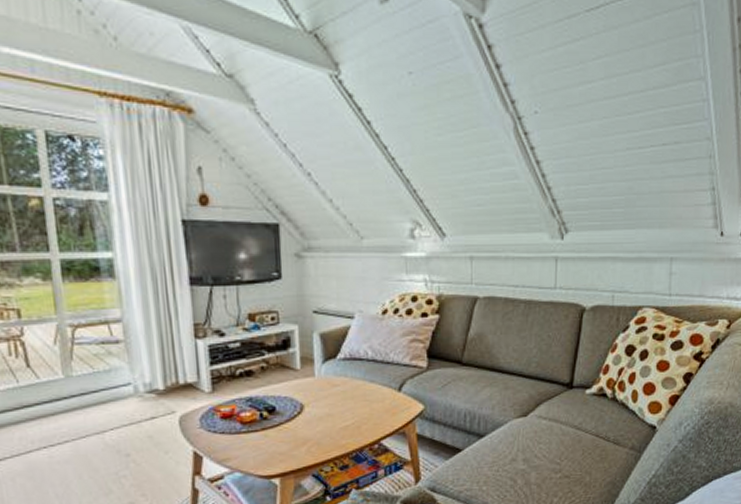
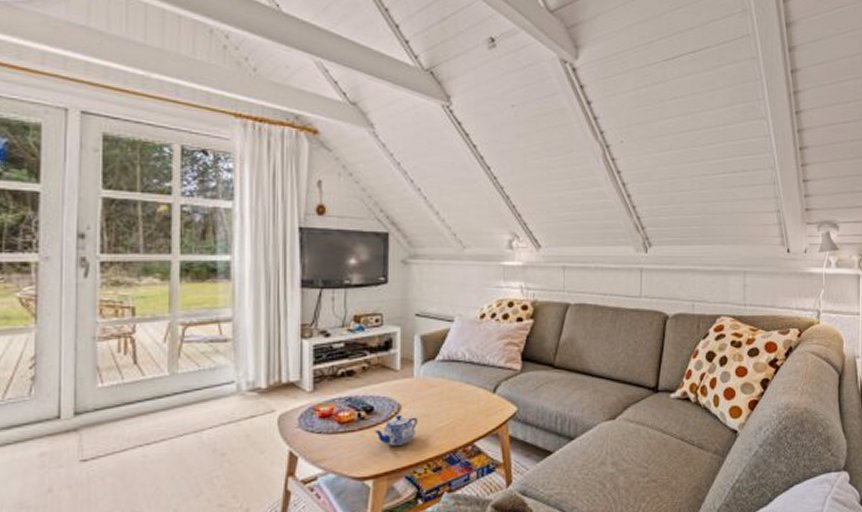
teapot: none [277,414,322,445] -> present [374,414,419,446]

